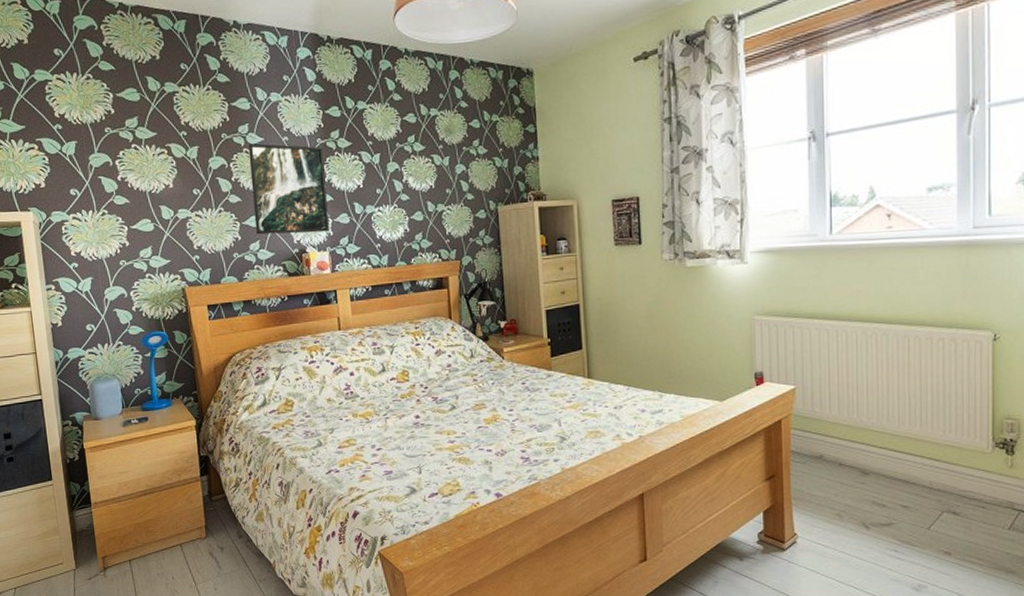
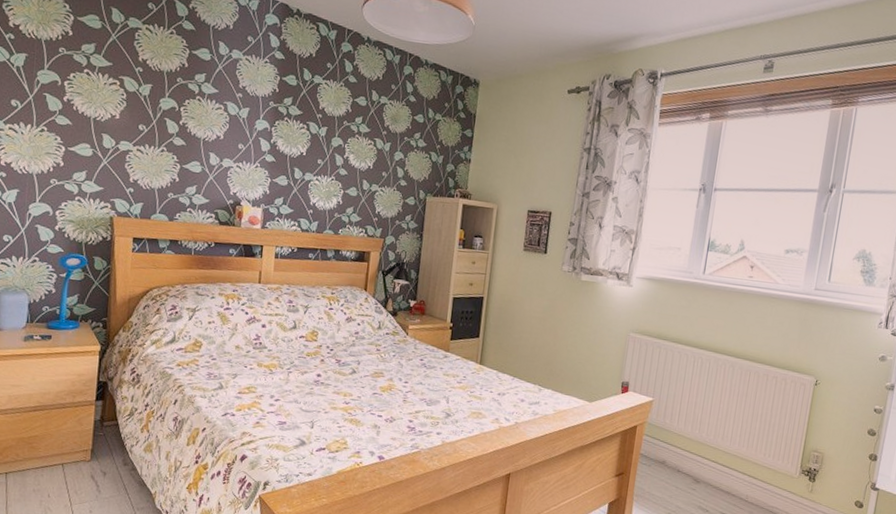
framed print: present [248,143,329,235] -> none [194,93,274,190]

